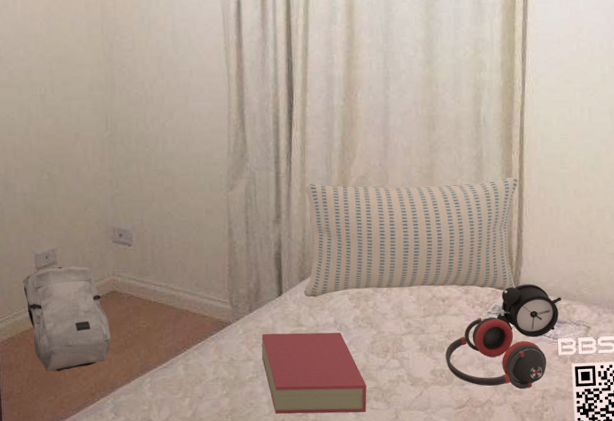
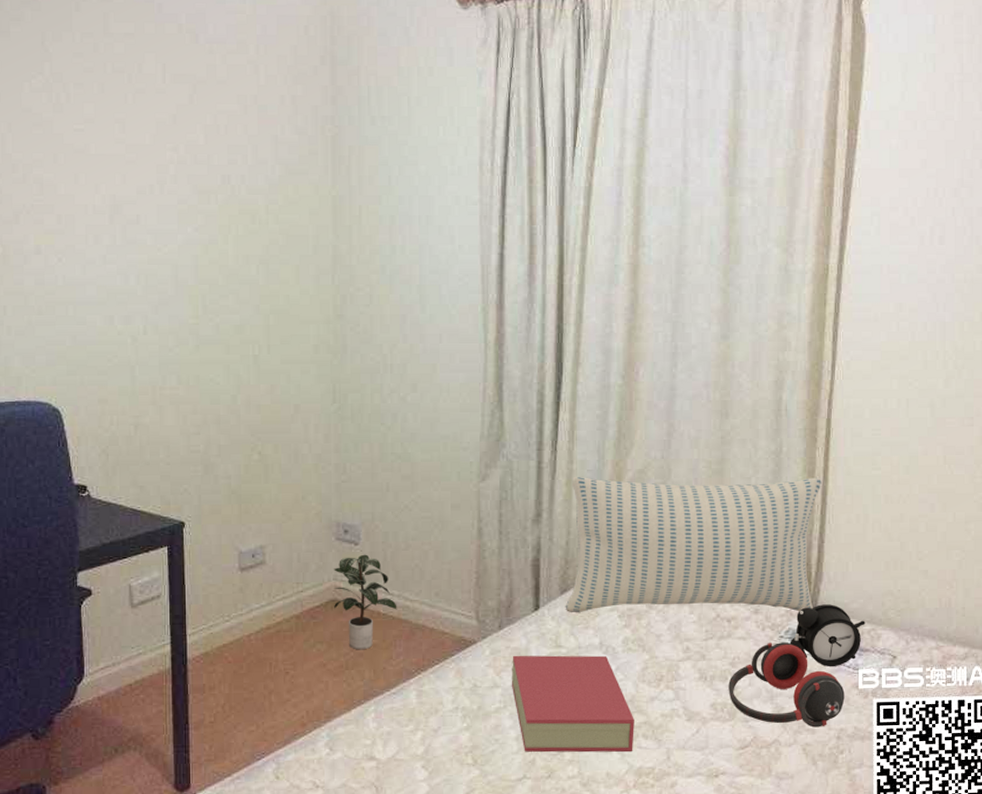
backpack: present [23,266,111,372] -> none [222,568,328,696]
potted plant: none [112,253,165,332] -> present [334,554,397,650]

